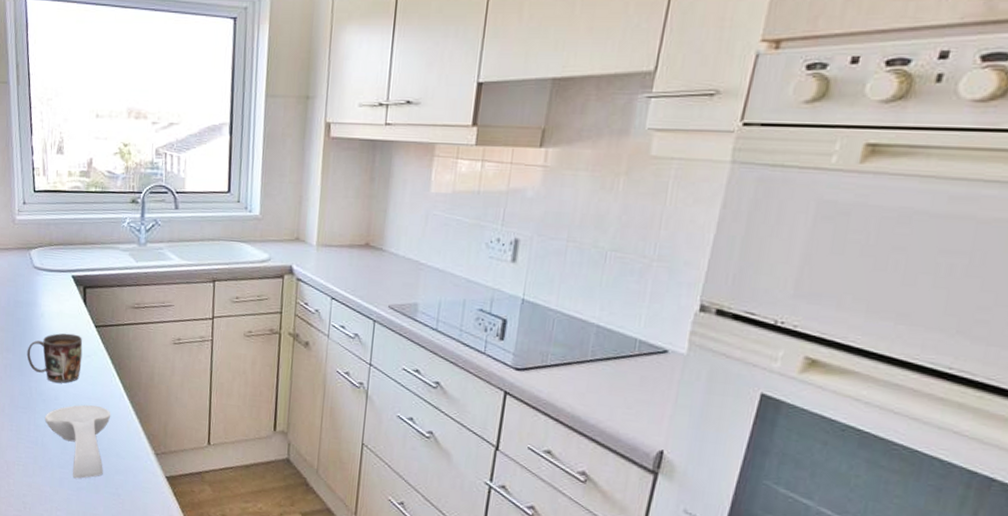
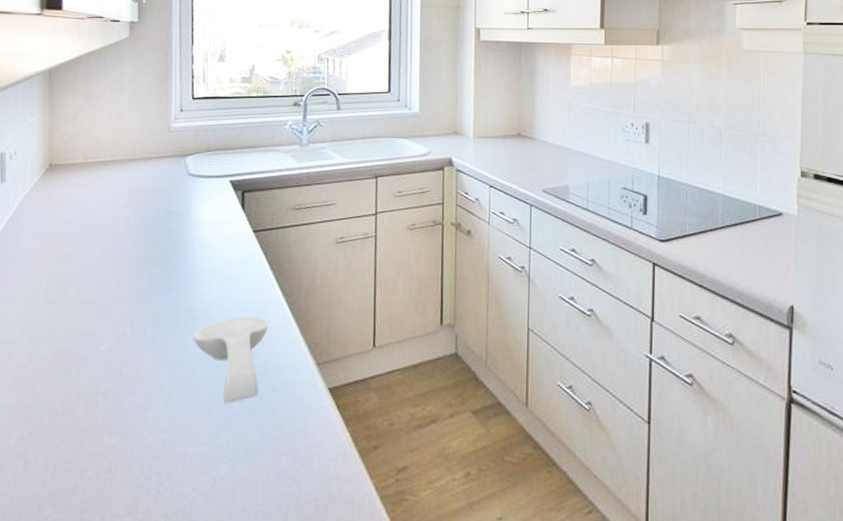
mug: present [26,333,83,383] -> none [176,241,239,296]

